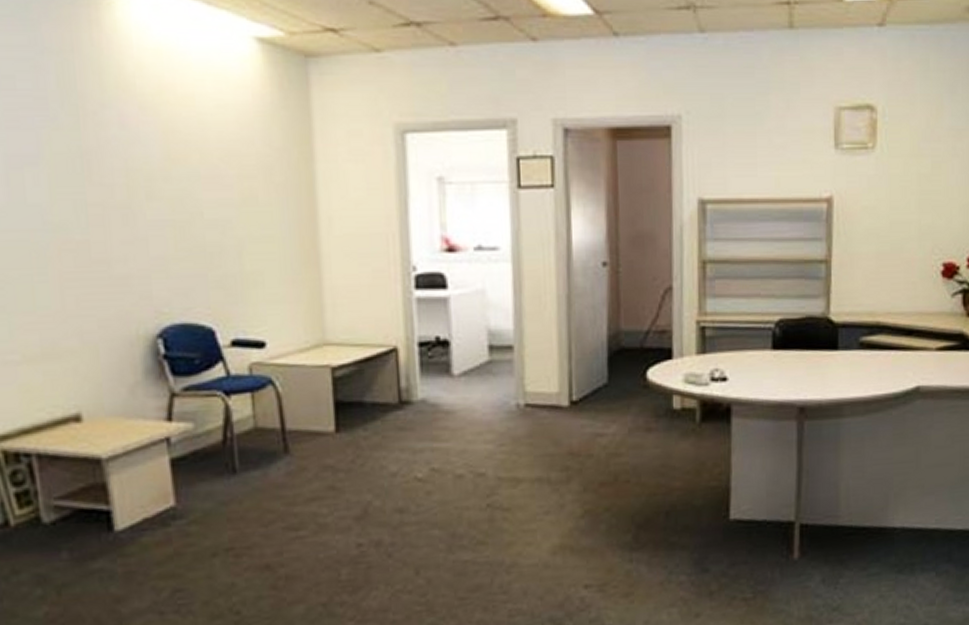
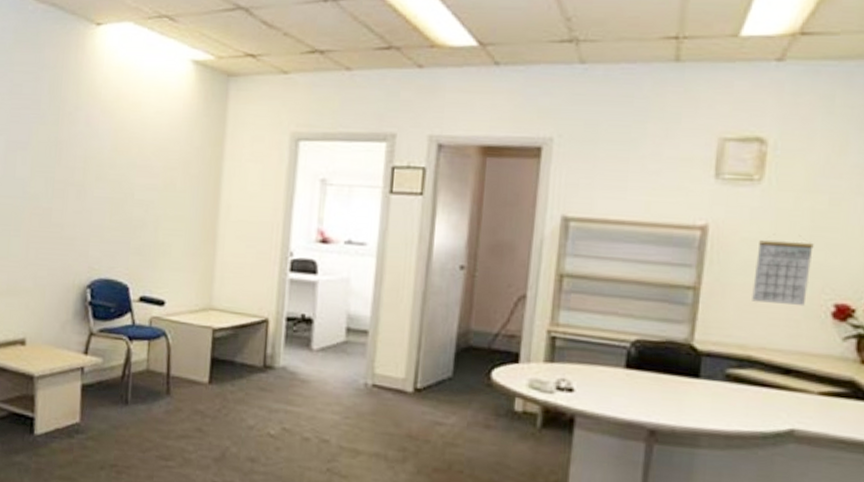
calendar: none [875,200,922,269] -> present [752,235,814,307]

